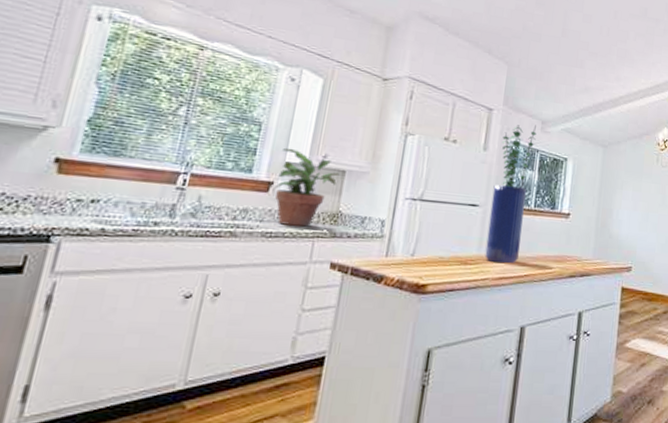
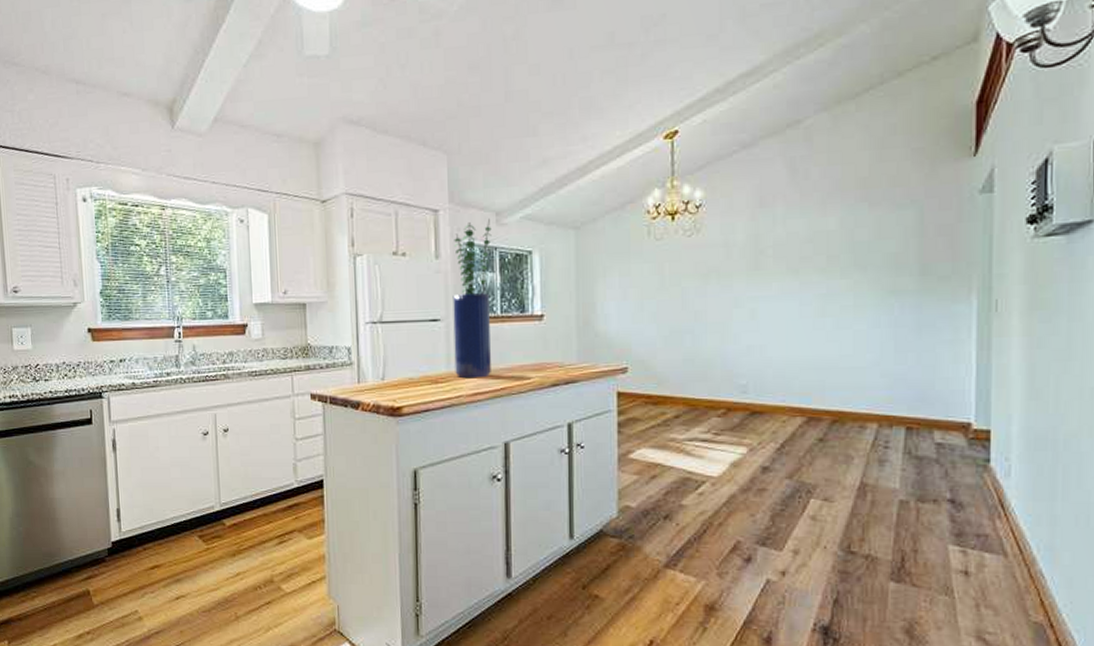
potted plant: present [272,147,340,227] -> none [248,289,301,363]

